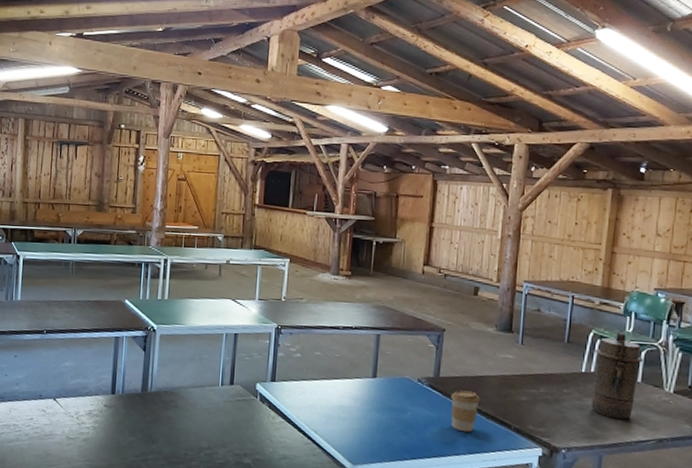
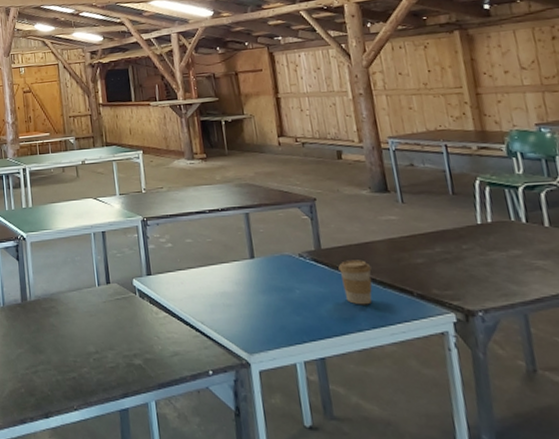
thermos: present [591,329,643,419] -> none [486,173,550,271]

